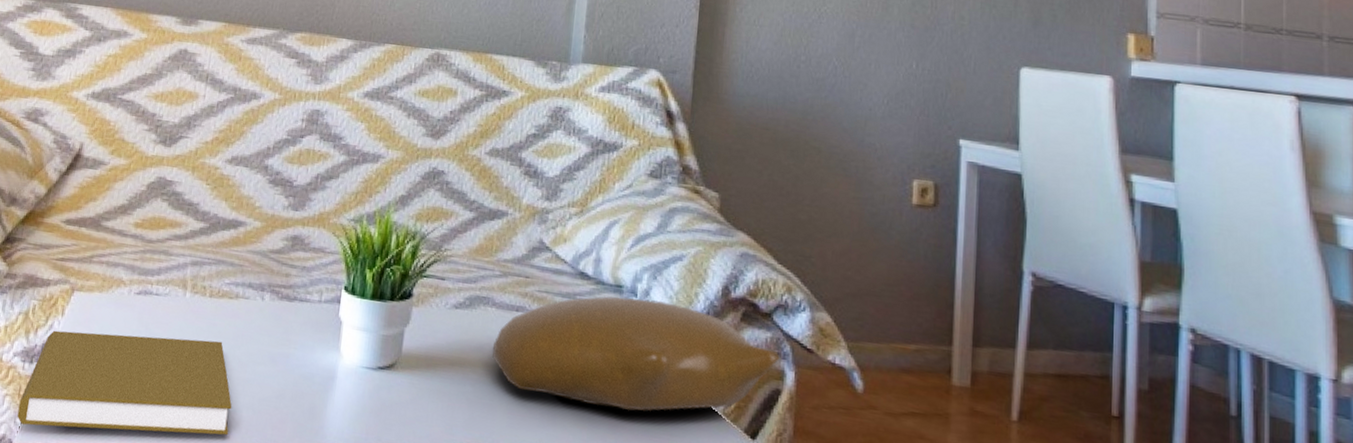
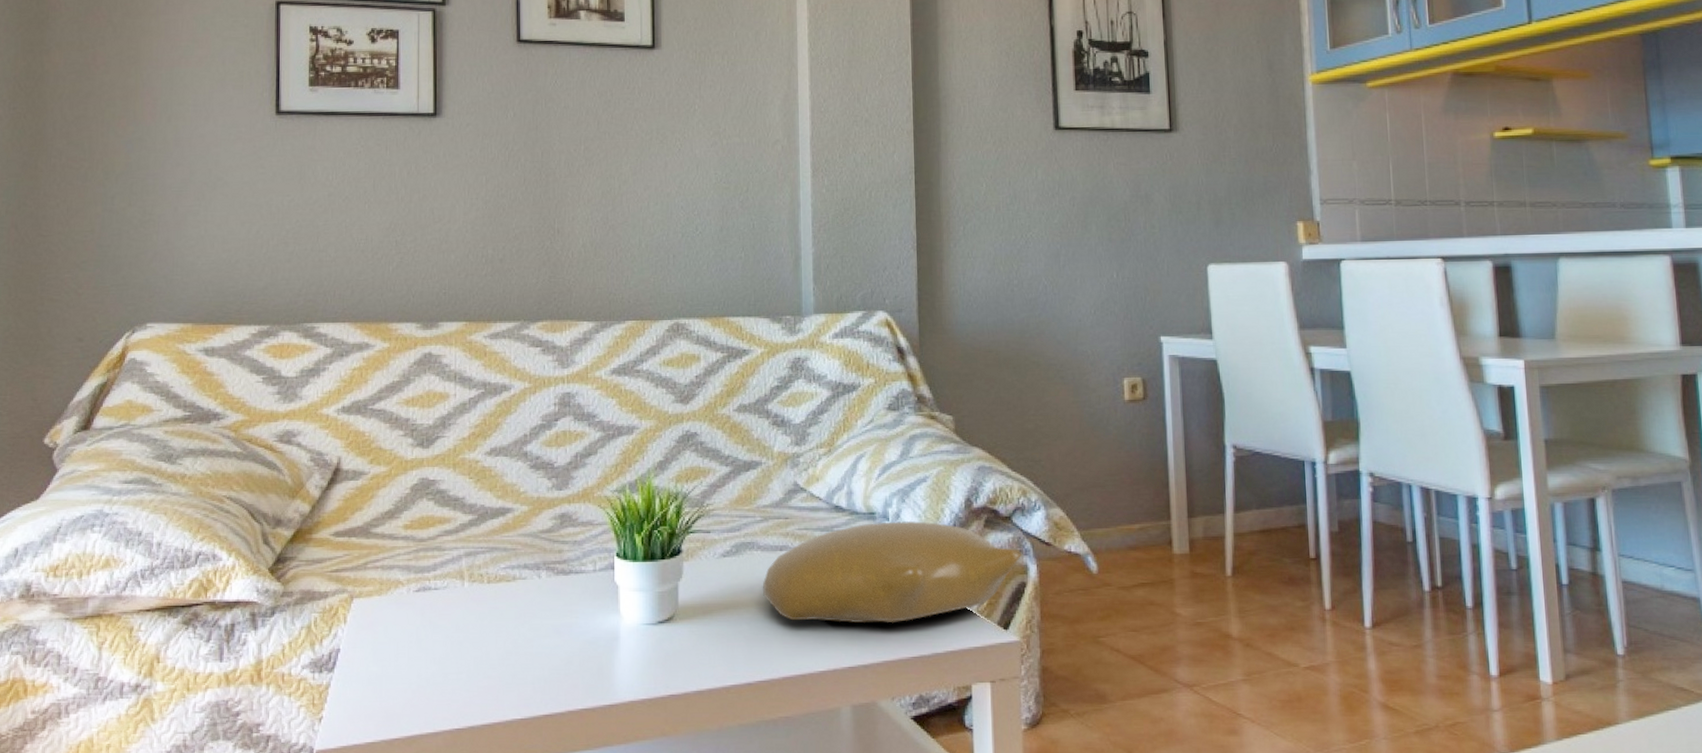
book: present [17,330,232,436] -> none [315,622,524,731]

